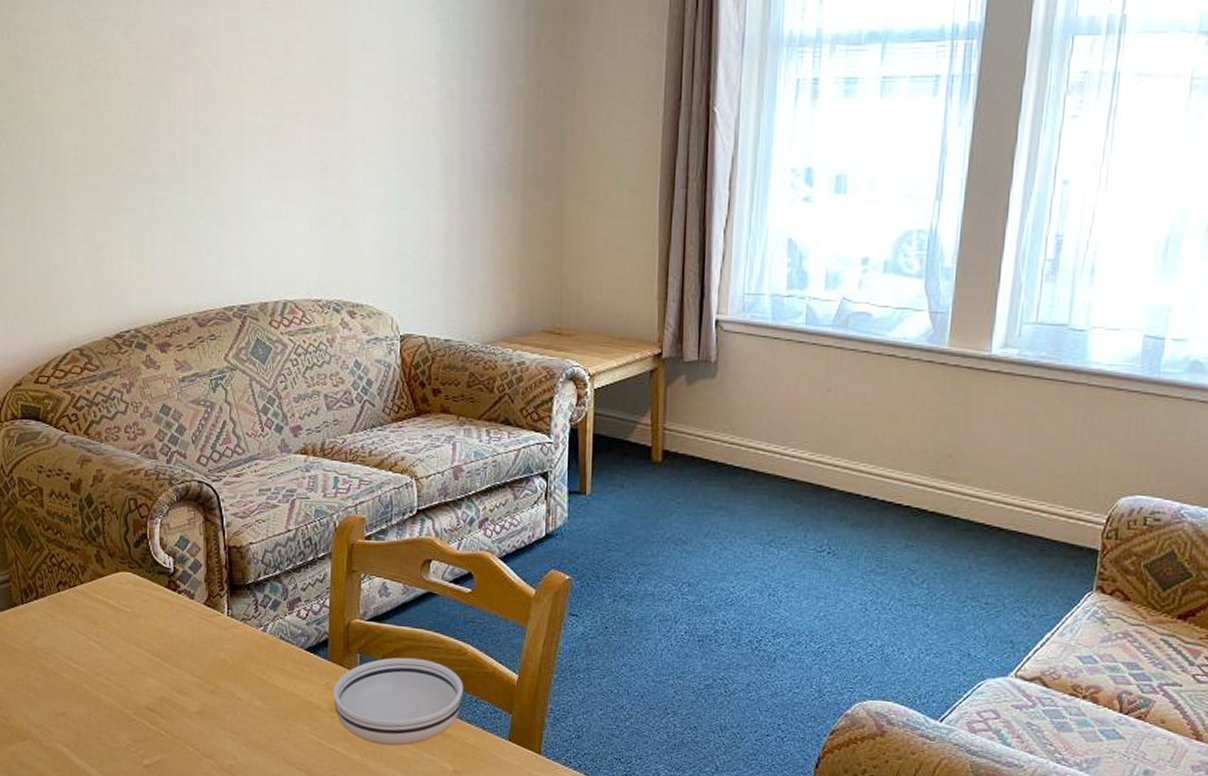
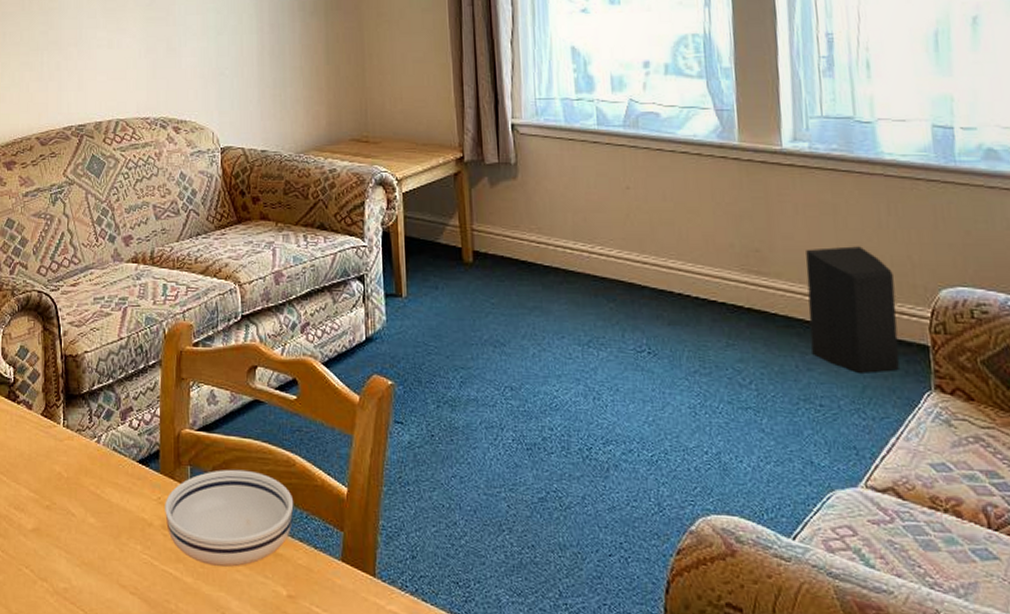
speaker: none [987,454,1078,575] -> present [806,246,899,373]

